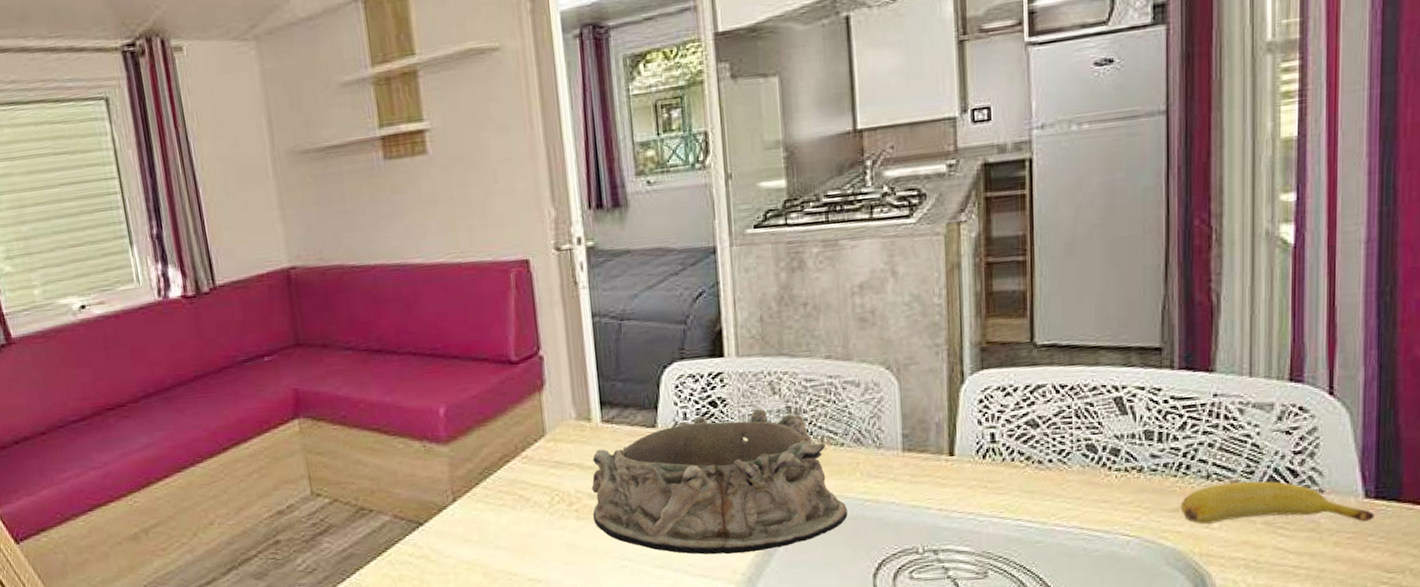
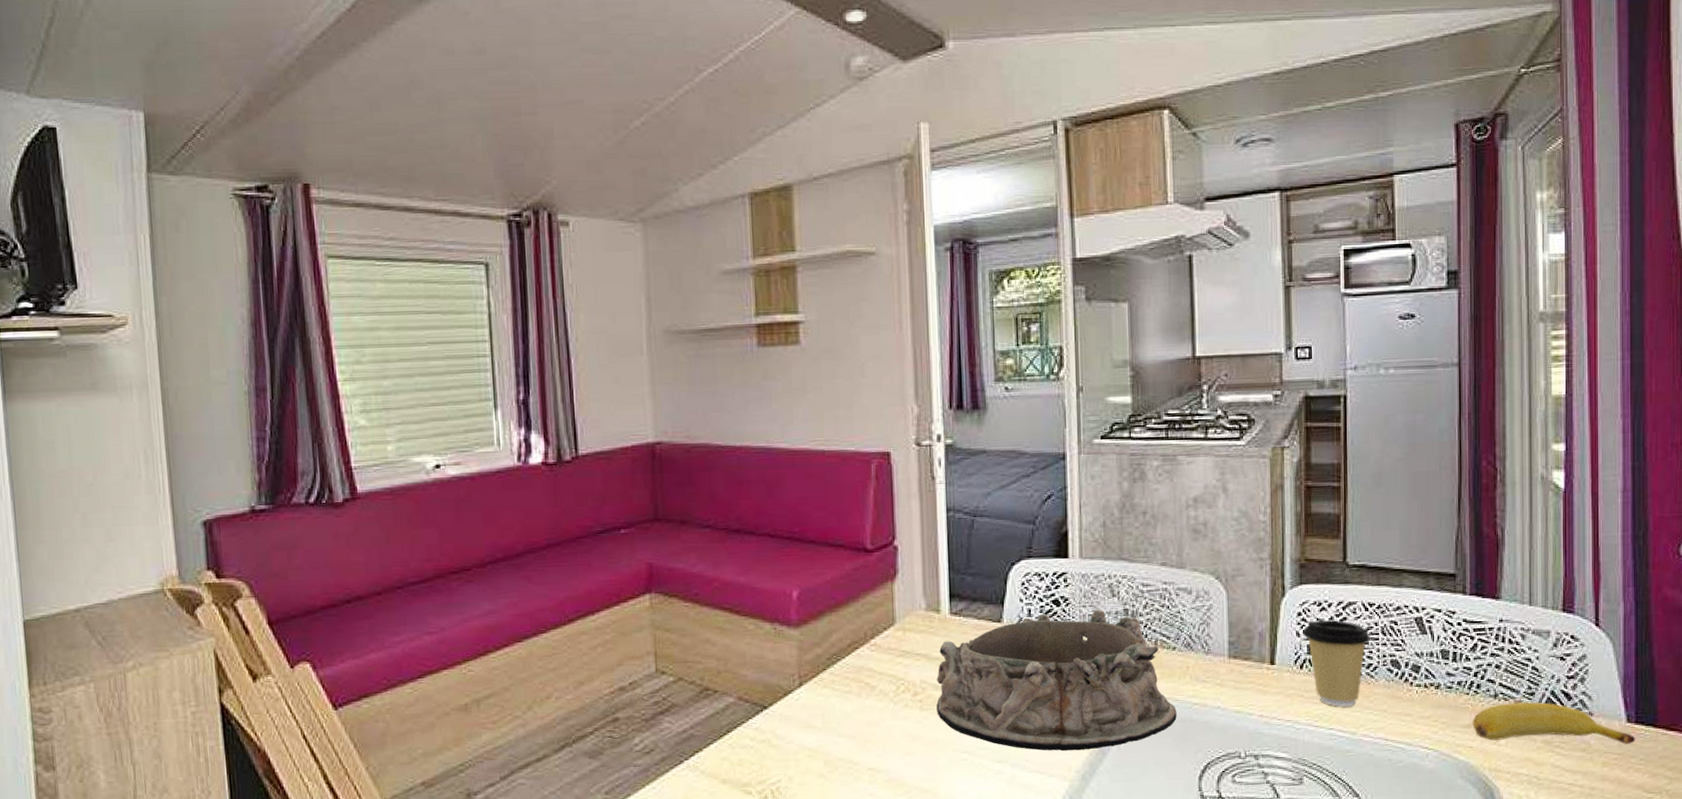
coffee cup: none [985,405,1063,496] -> present [1303,620,1371,707]

